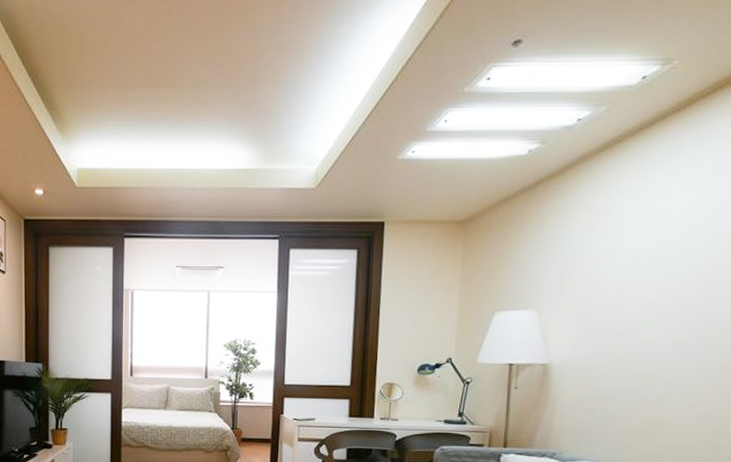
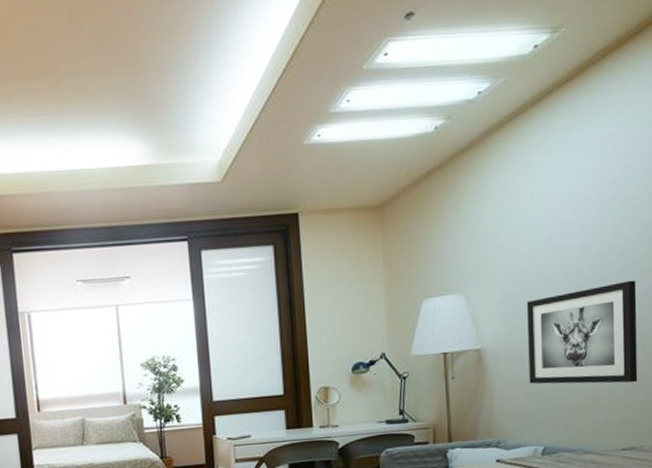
wall art: none [593,313,720,413] -> present [526,280,638,384]

